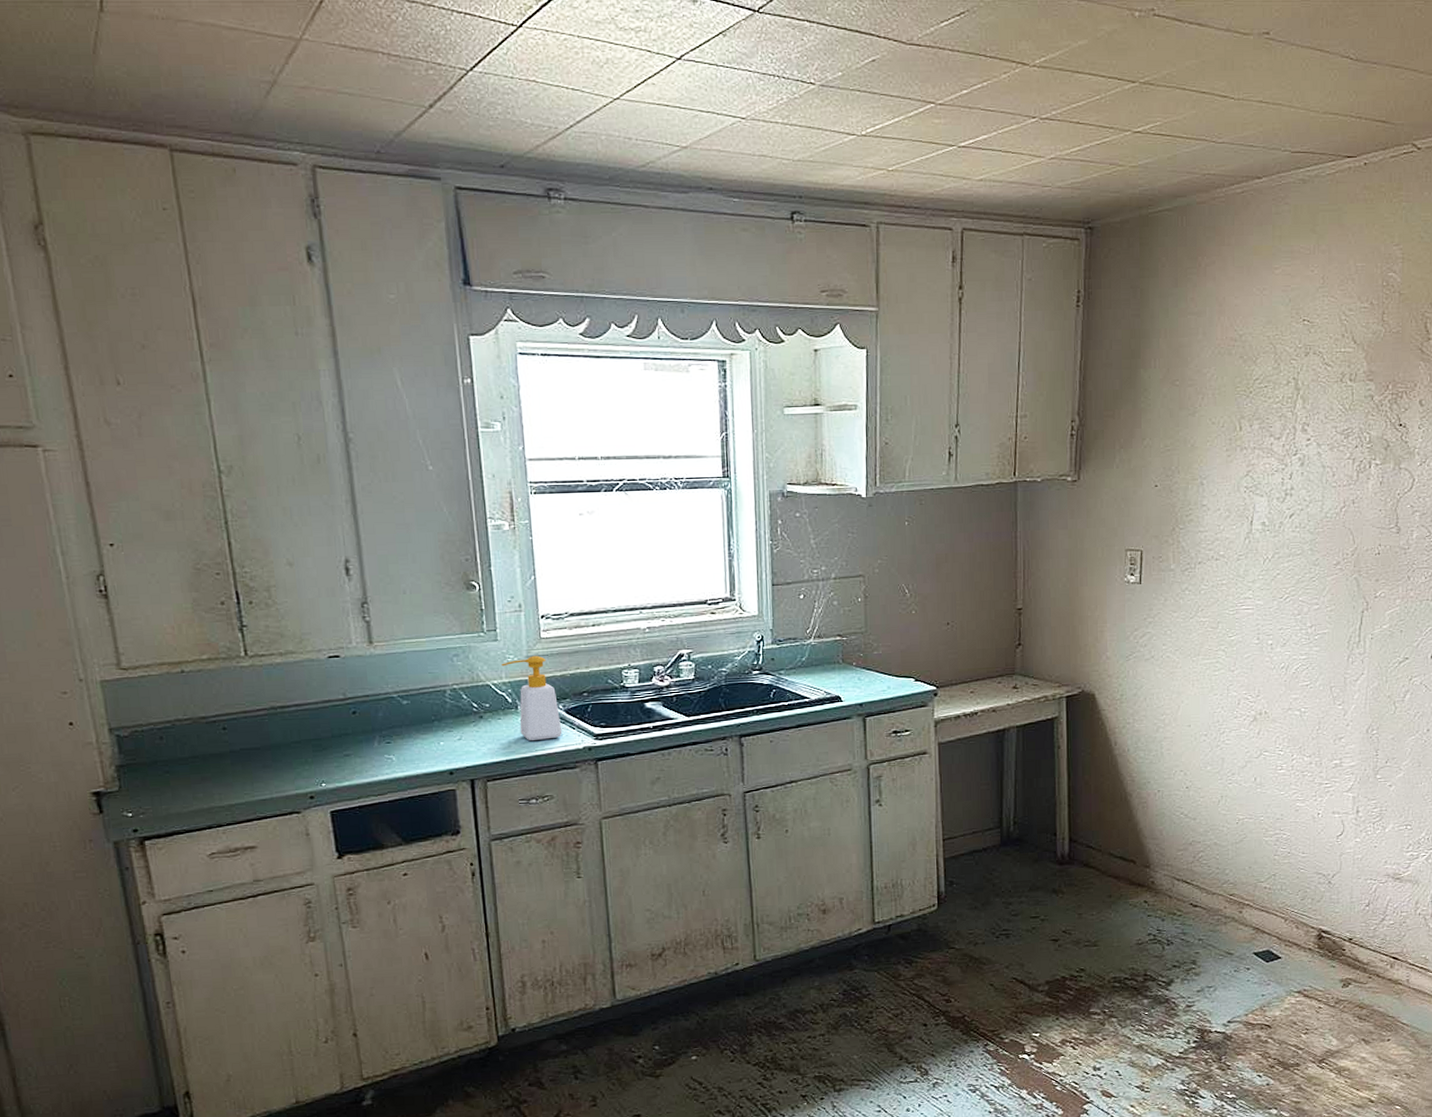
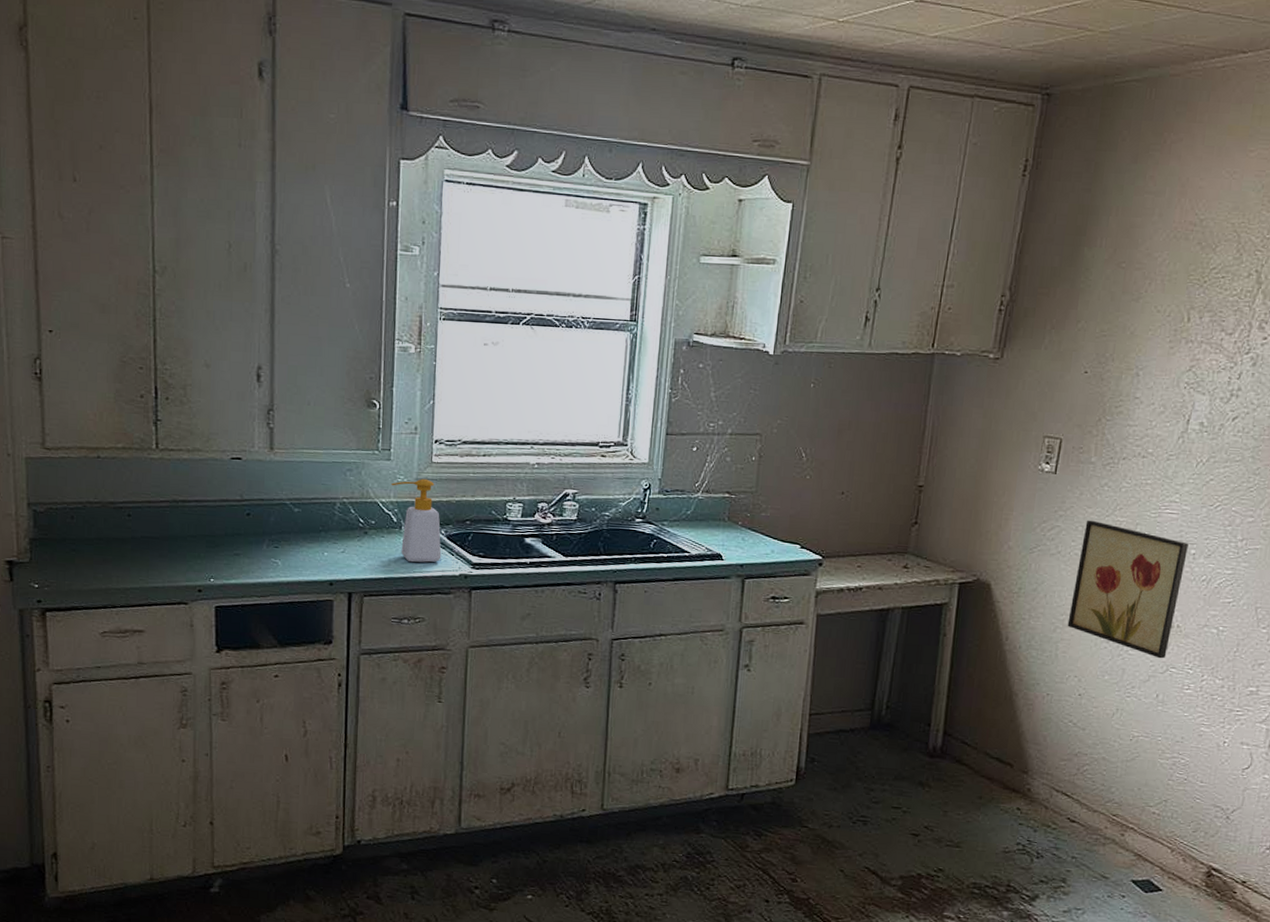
wall art: none [1168,623,1265,745] -> present [1067,520,1189,659]

